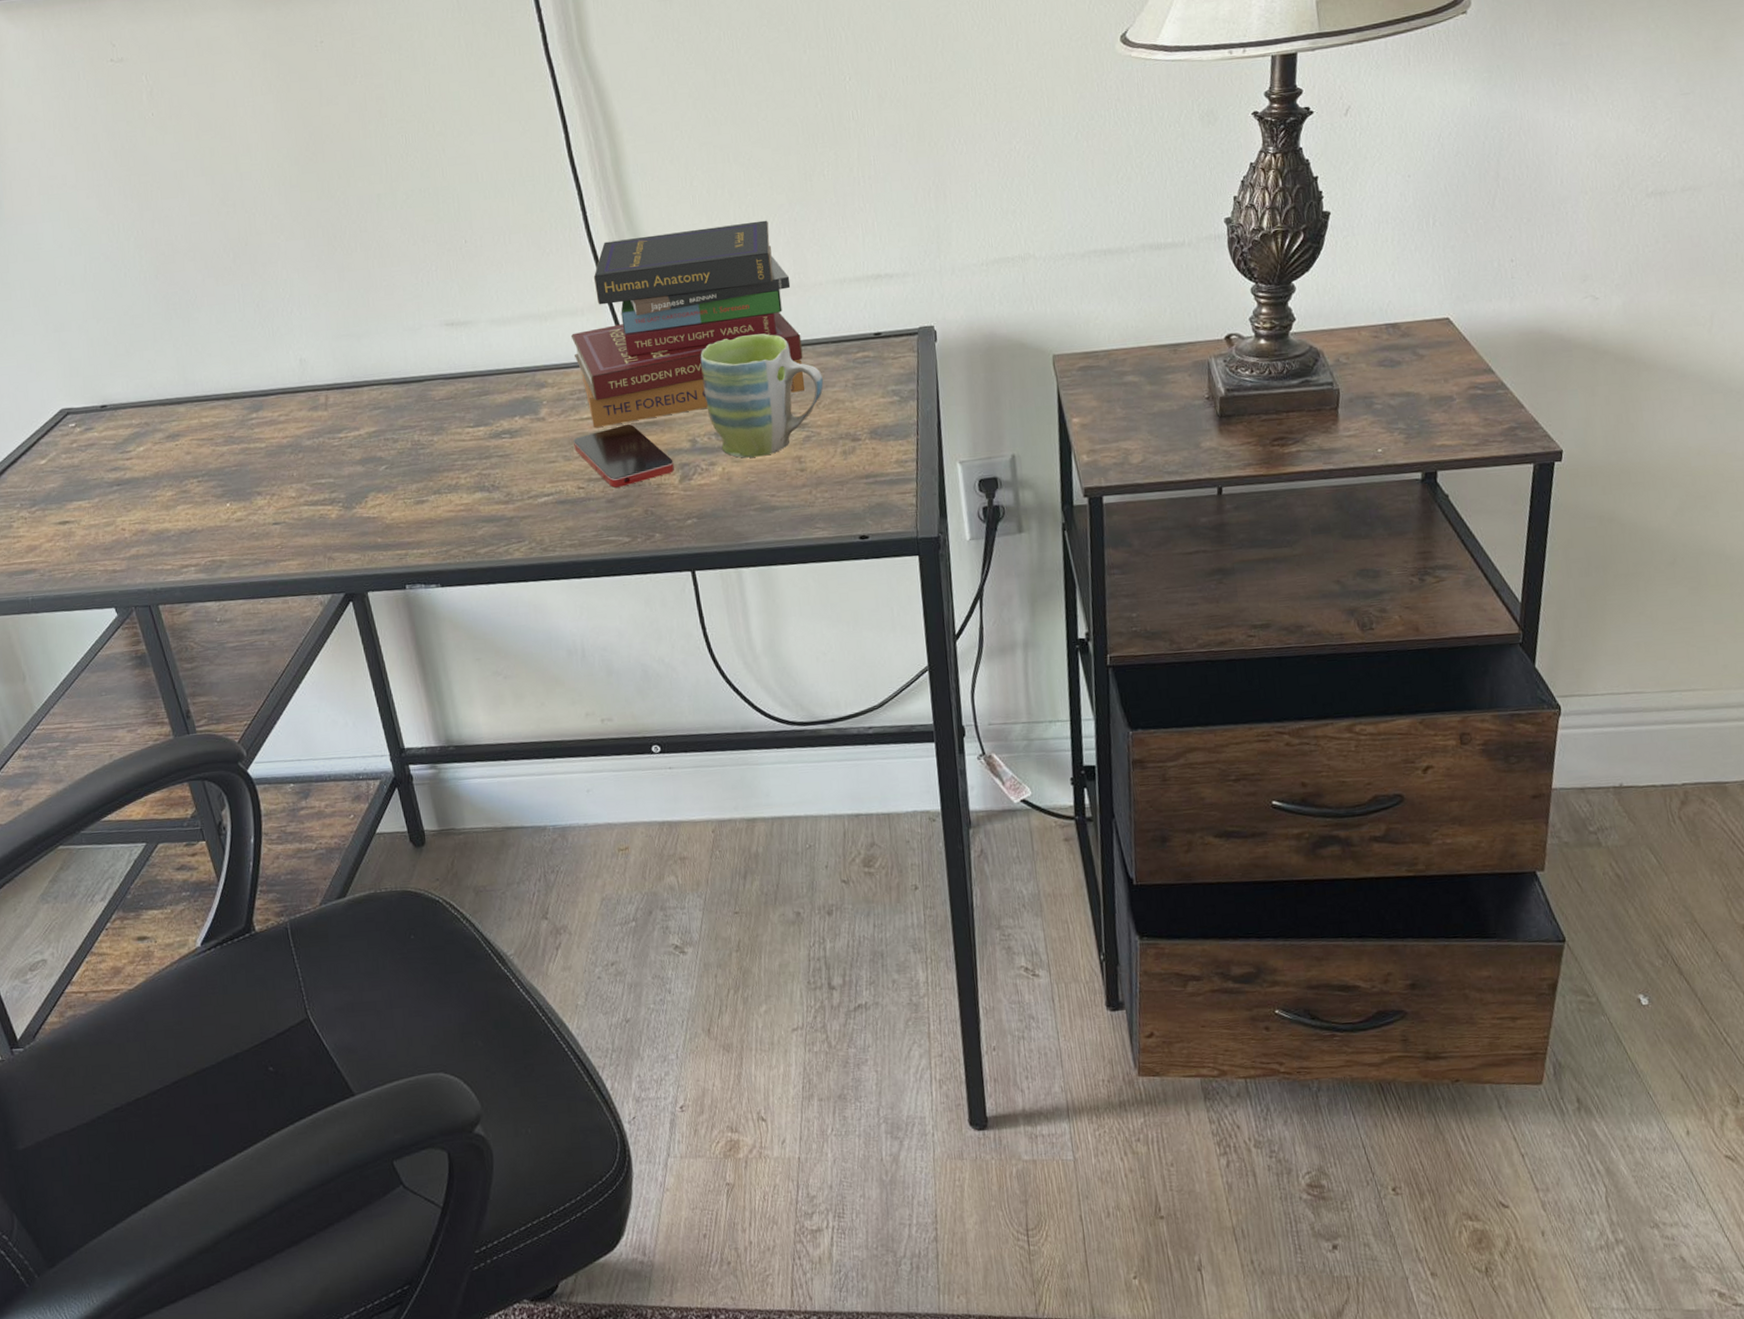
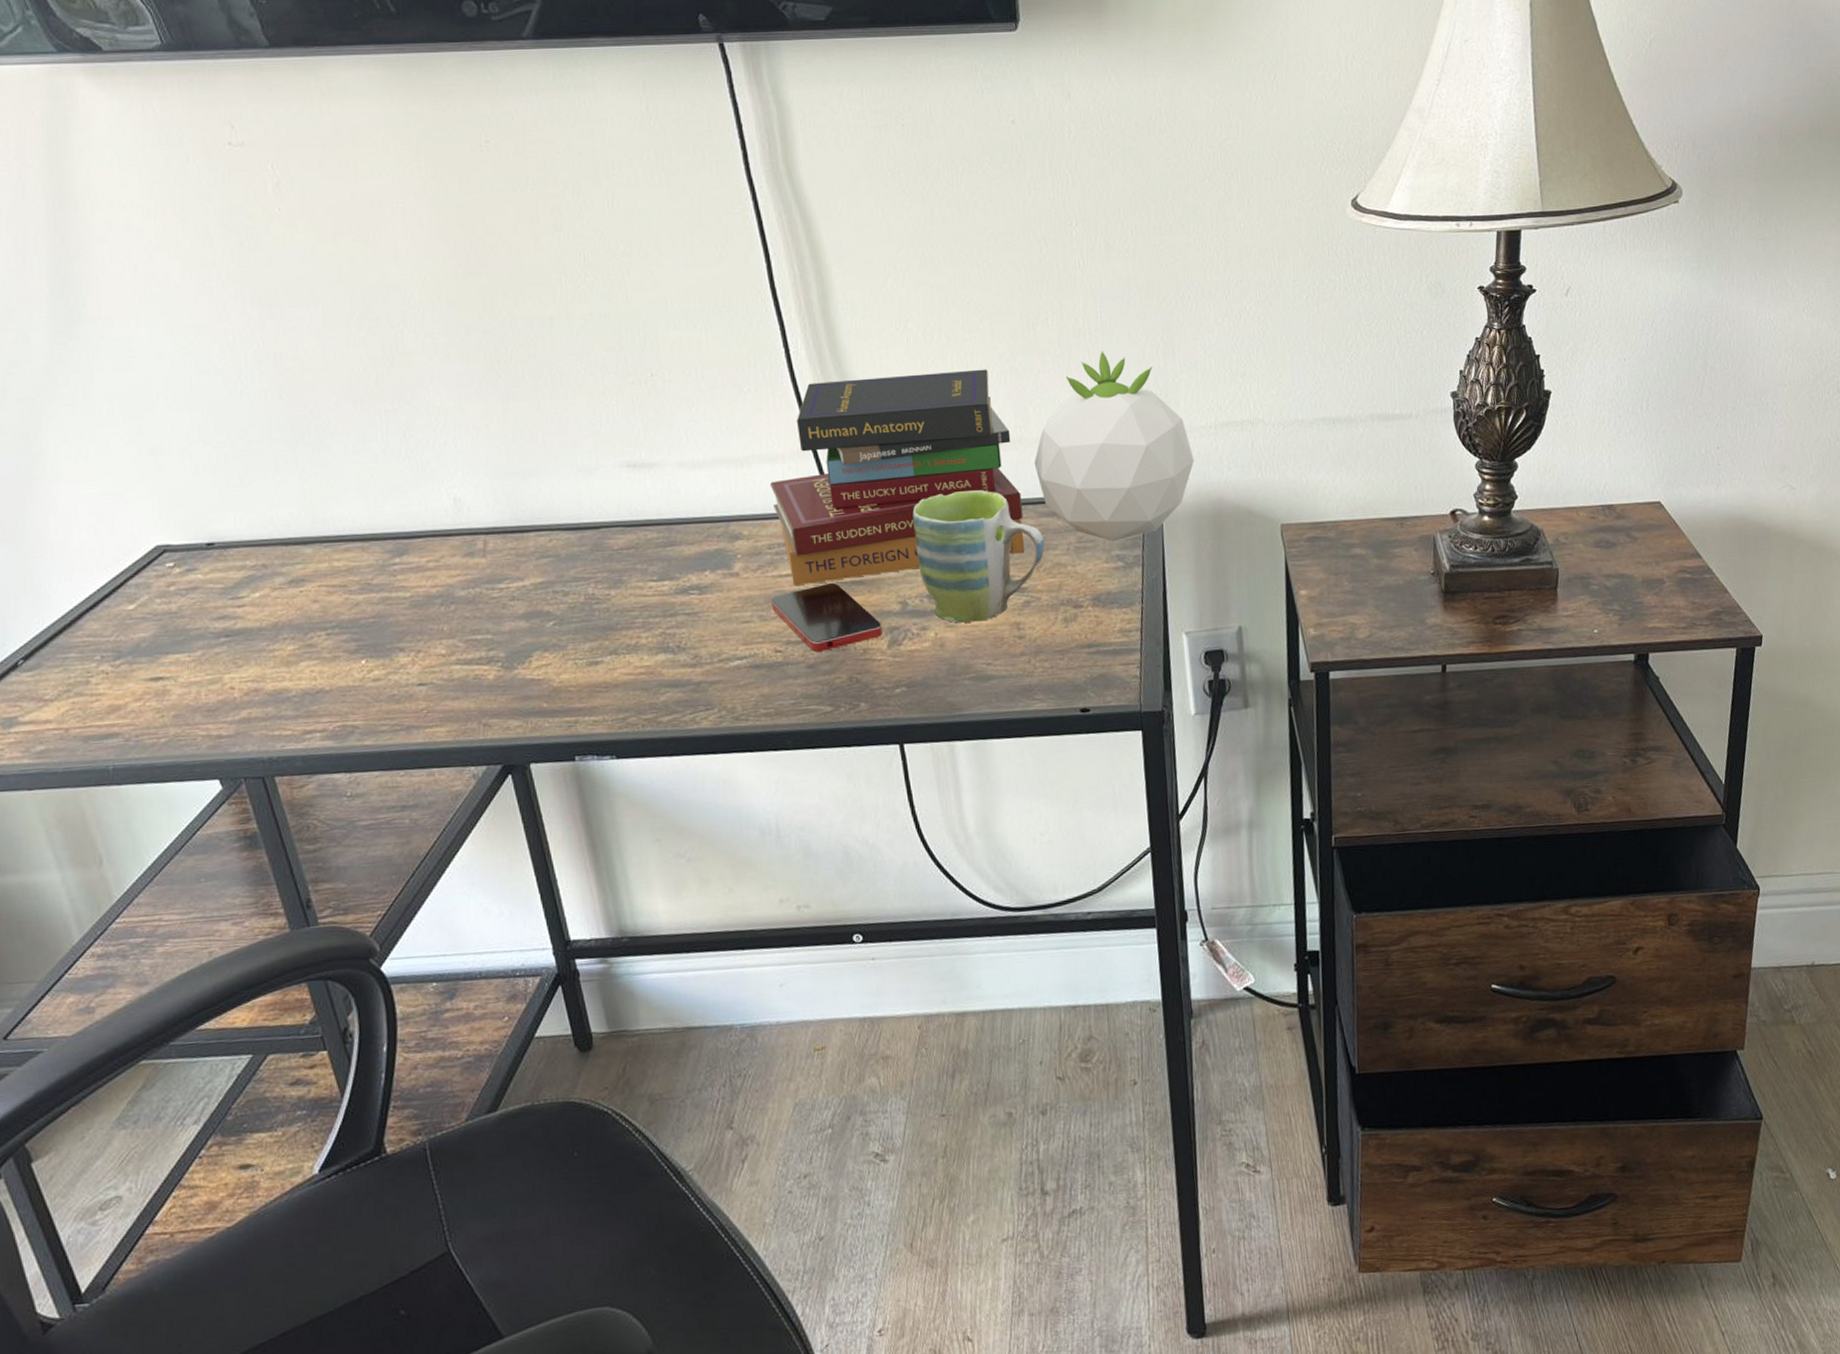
succulent plant: none [812,197,967,378] -> present [1034,351,1195,542]

